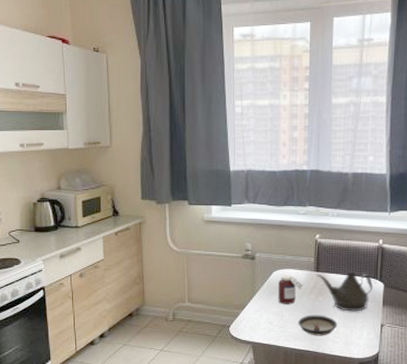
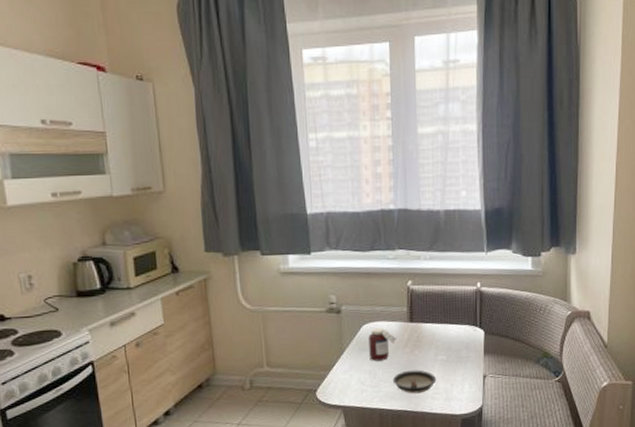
teapot: present [316,273,373,312] -> none [410,321,472,364]

